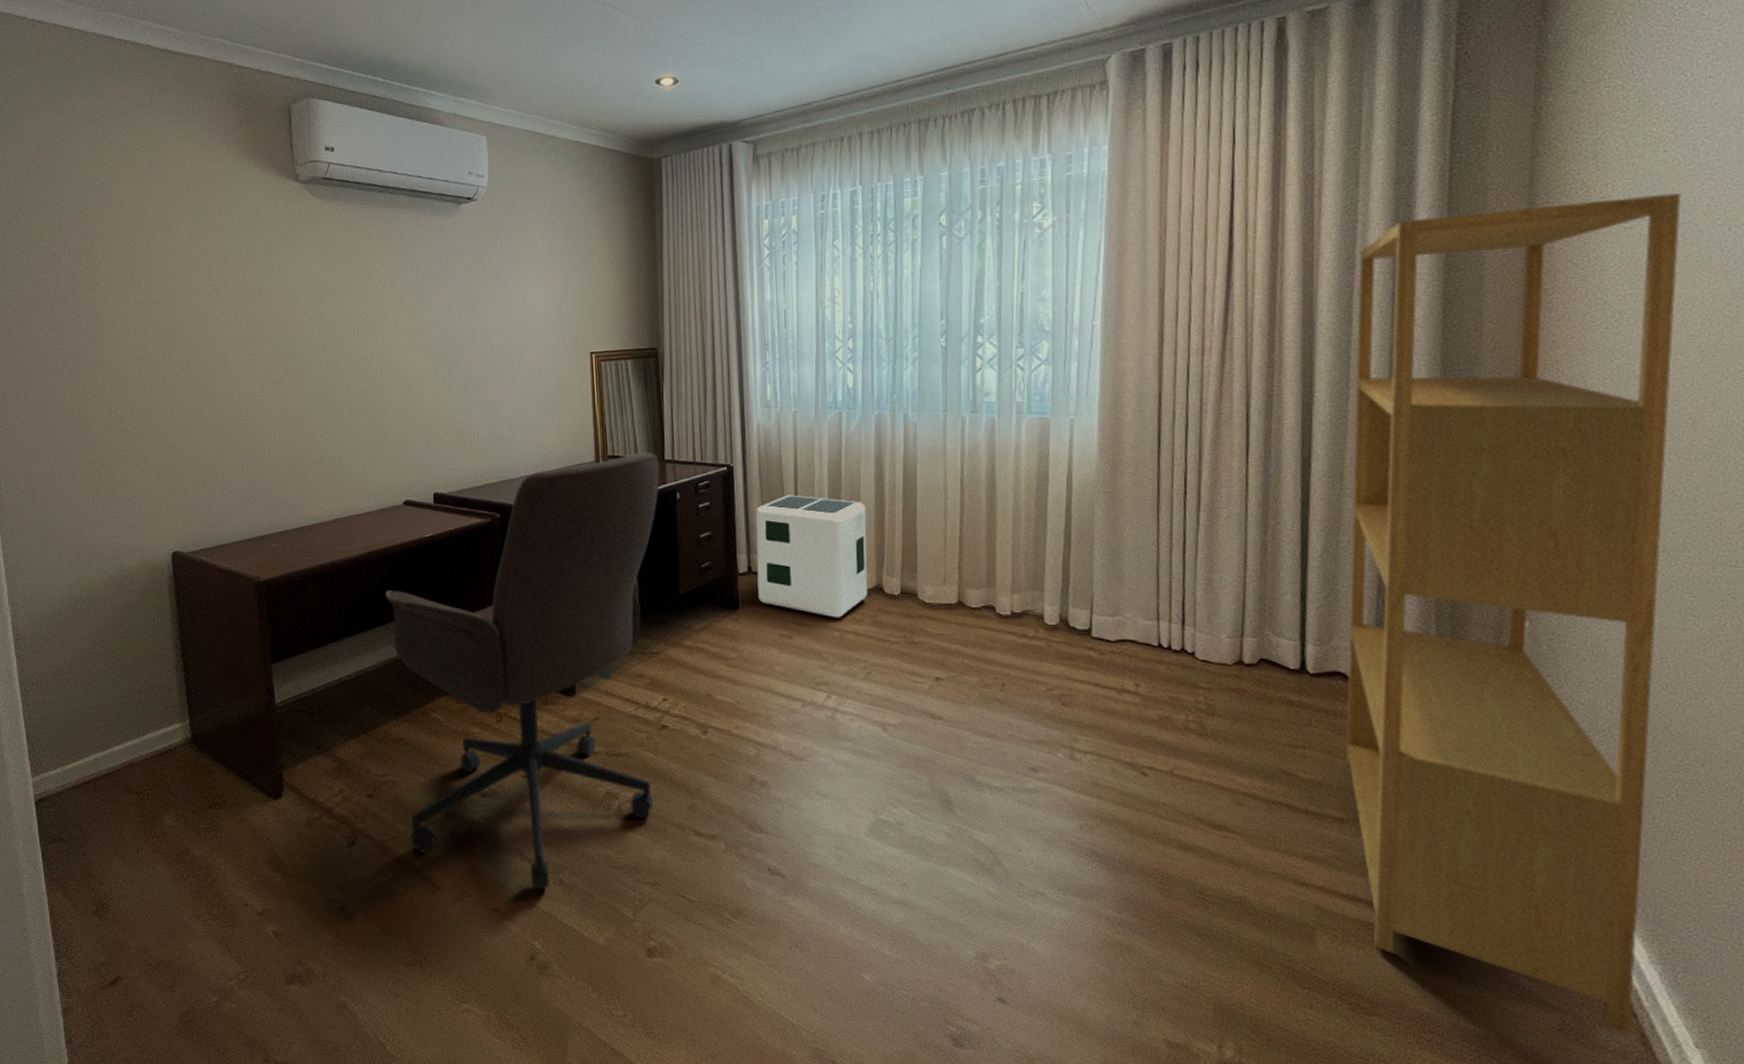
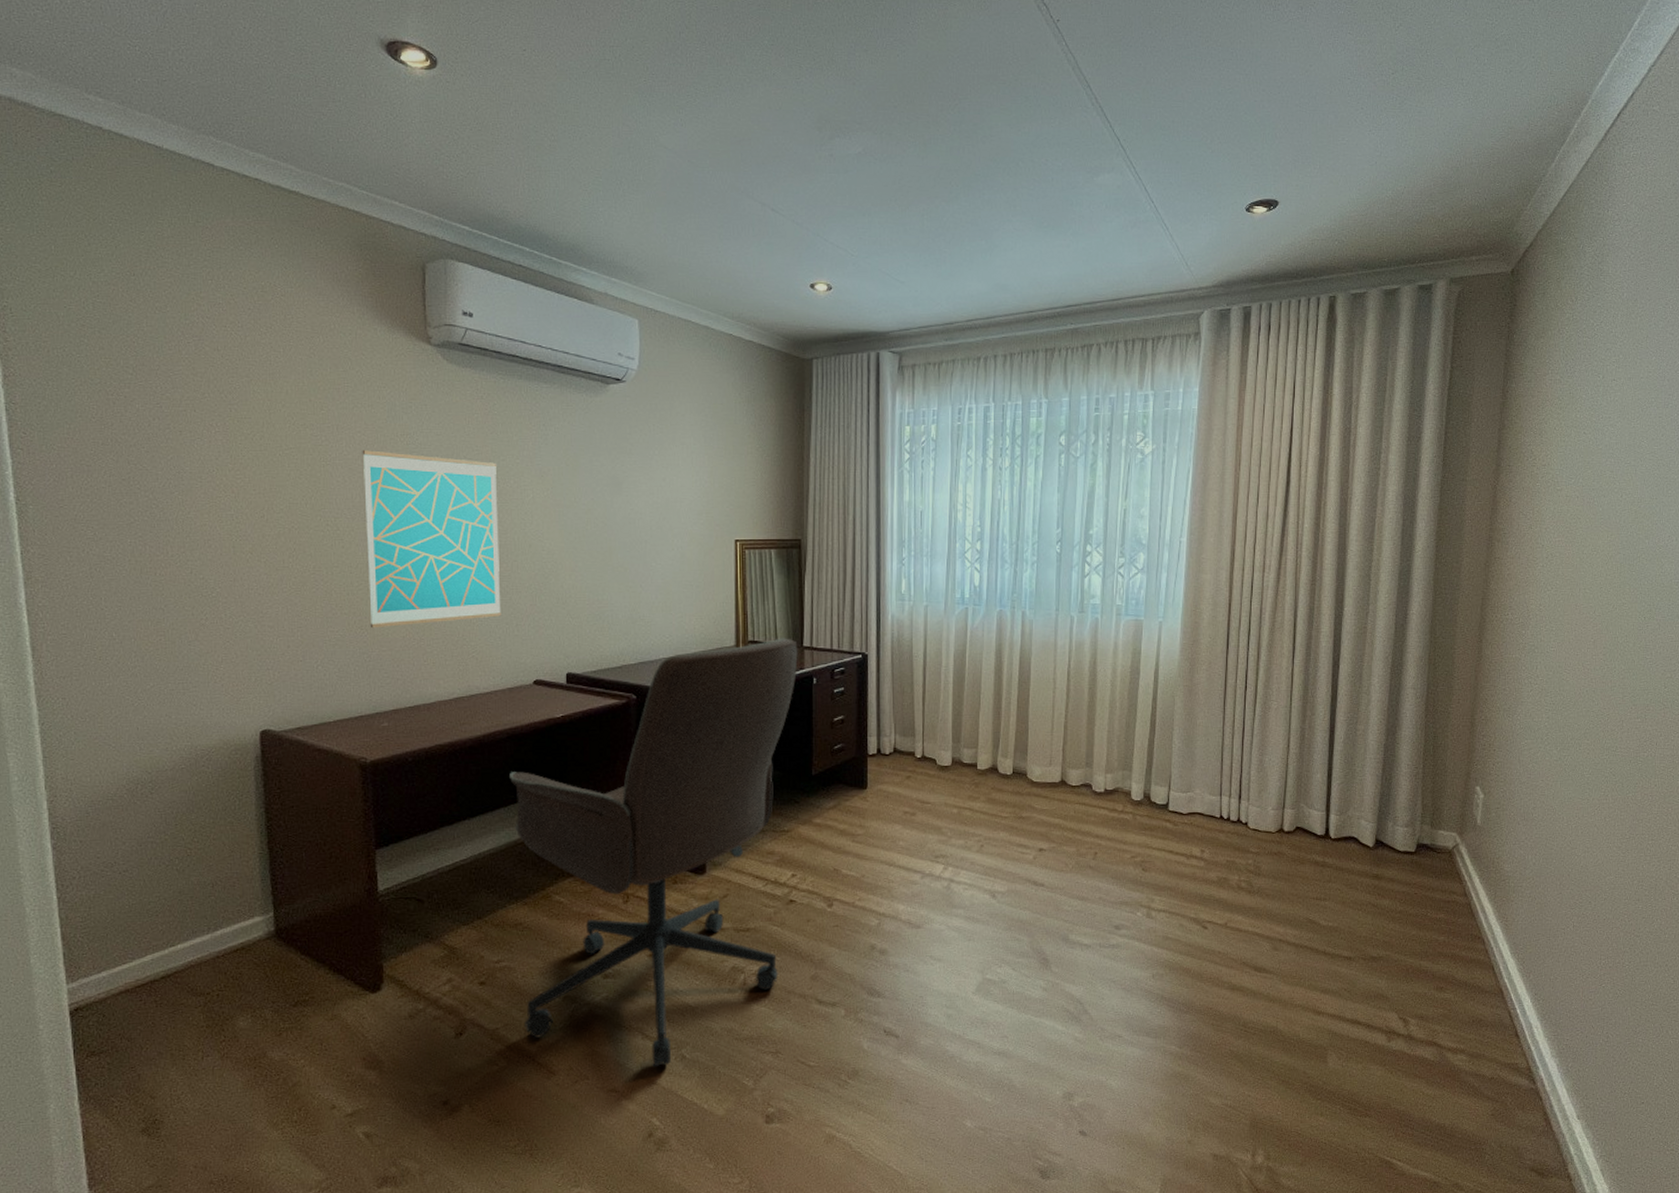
wall art: none [244,287,372,455] -> present [362,450,502,629]
air purifier: present [755,495,868,618] -> none [885,682,986,796]
bookshelf: present [1346,193,1682,1034] -> none [1355,466,1594,1114]

